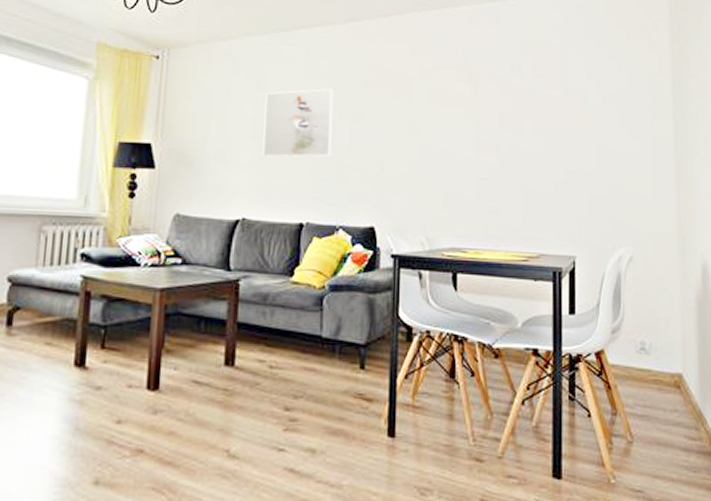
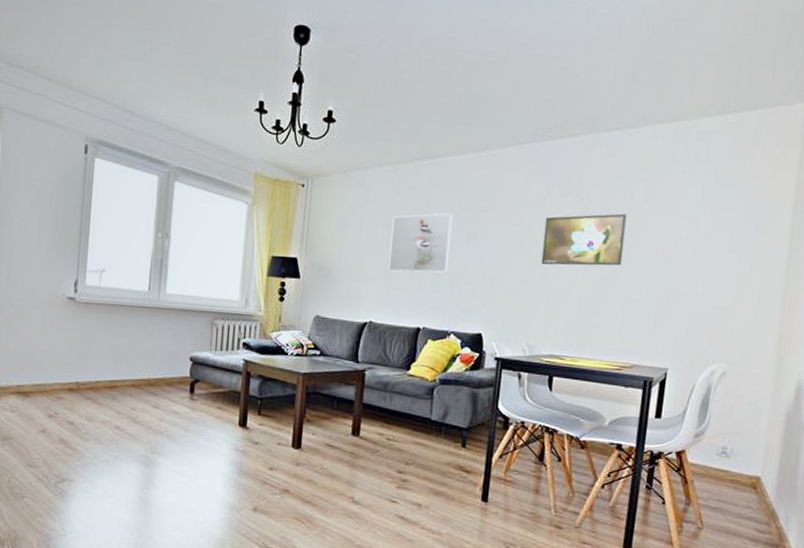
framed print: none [433,87,517,145] -> present [541,213,627,266]

